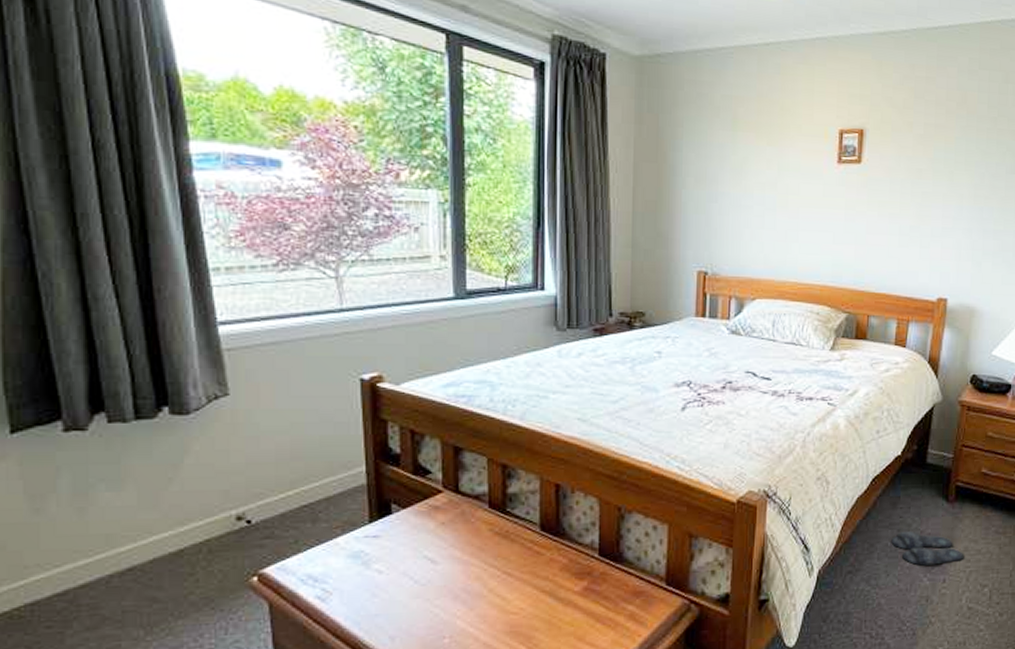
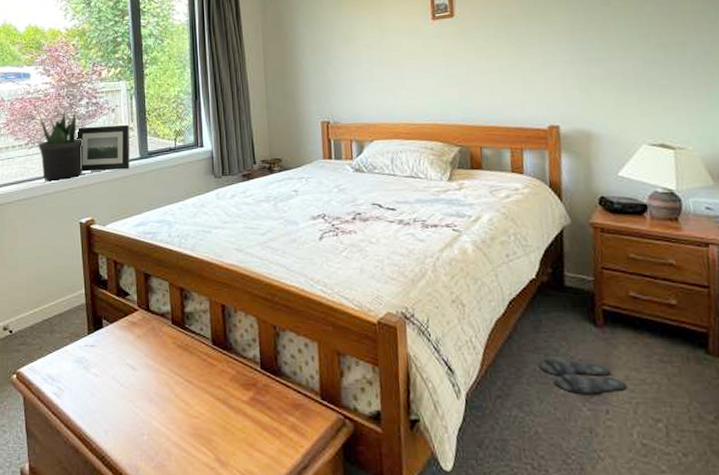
planter: none [294,222,369,321] -> present [38,111,84,182]
picture frame: none [356,248,441,312] -> present [76,124,130,172]

